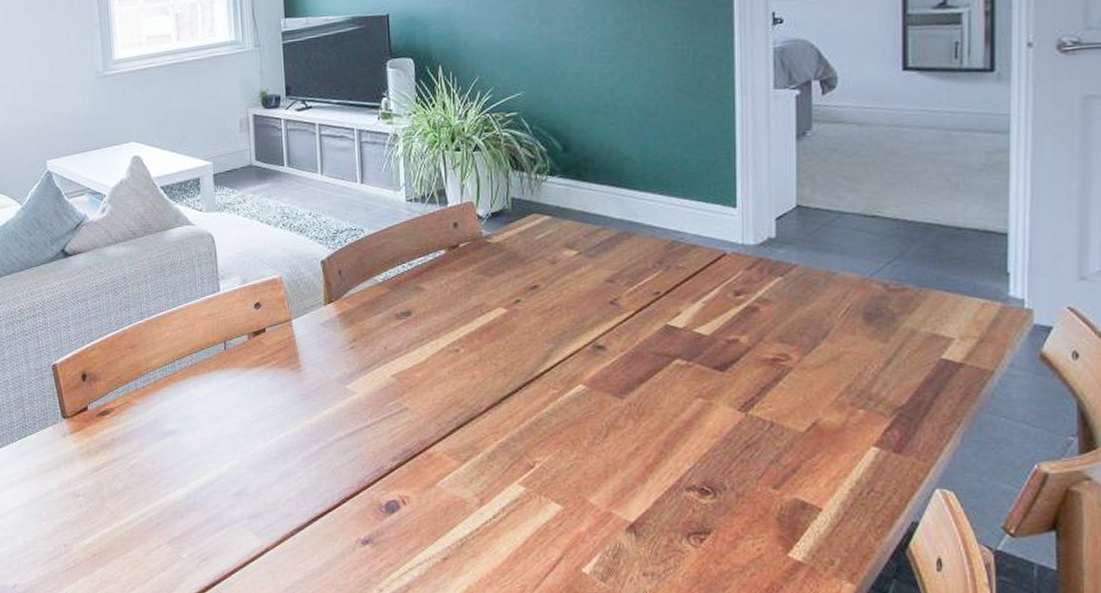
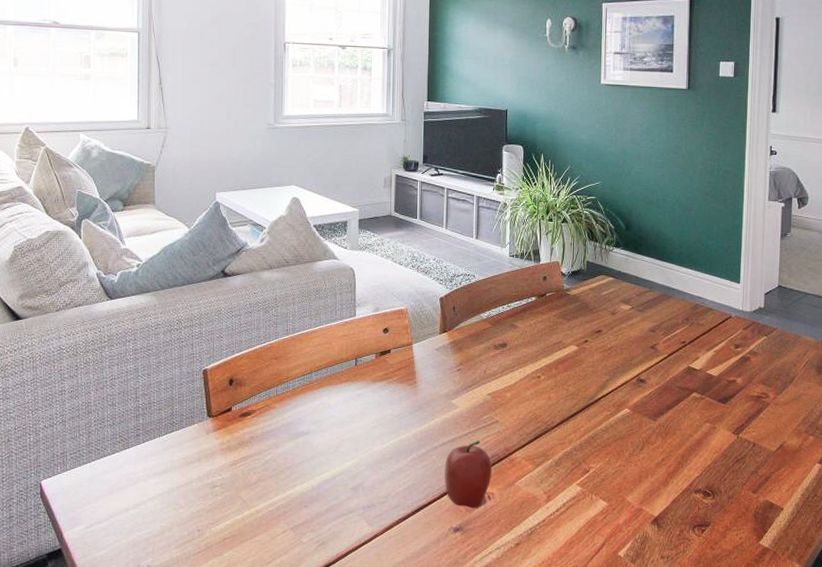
fruit: none [343,433,406,516] -> present [444,440,493,509]

